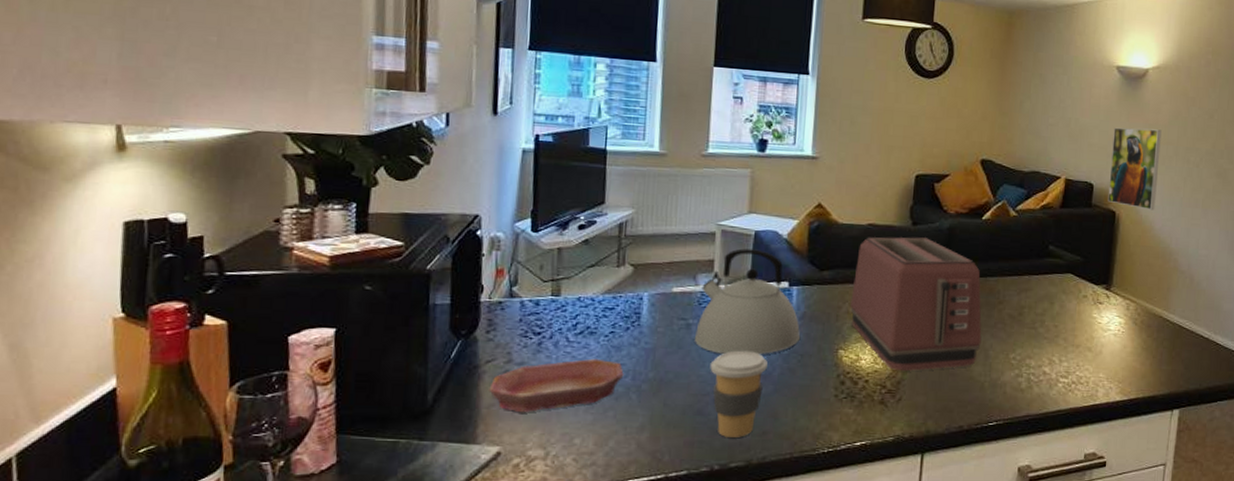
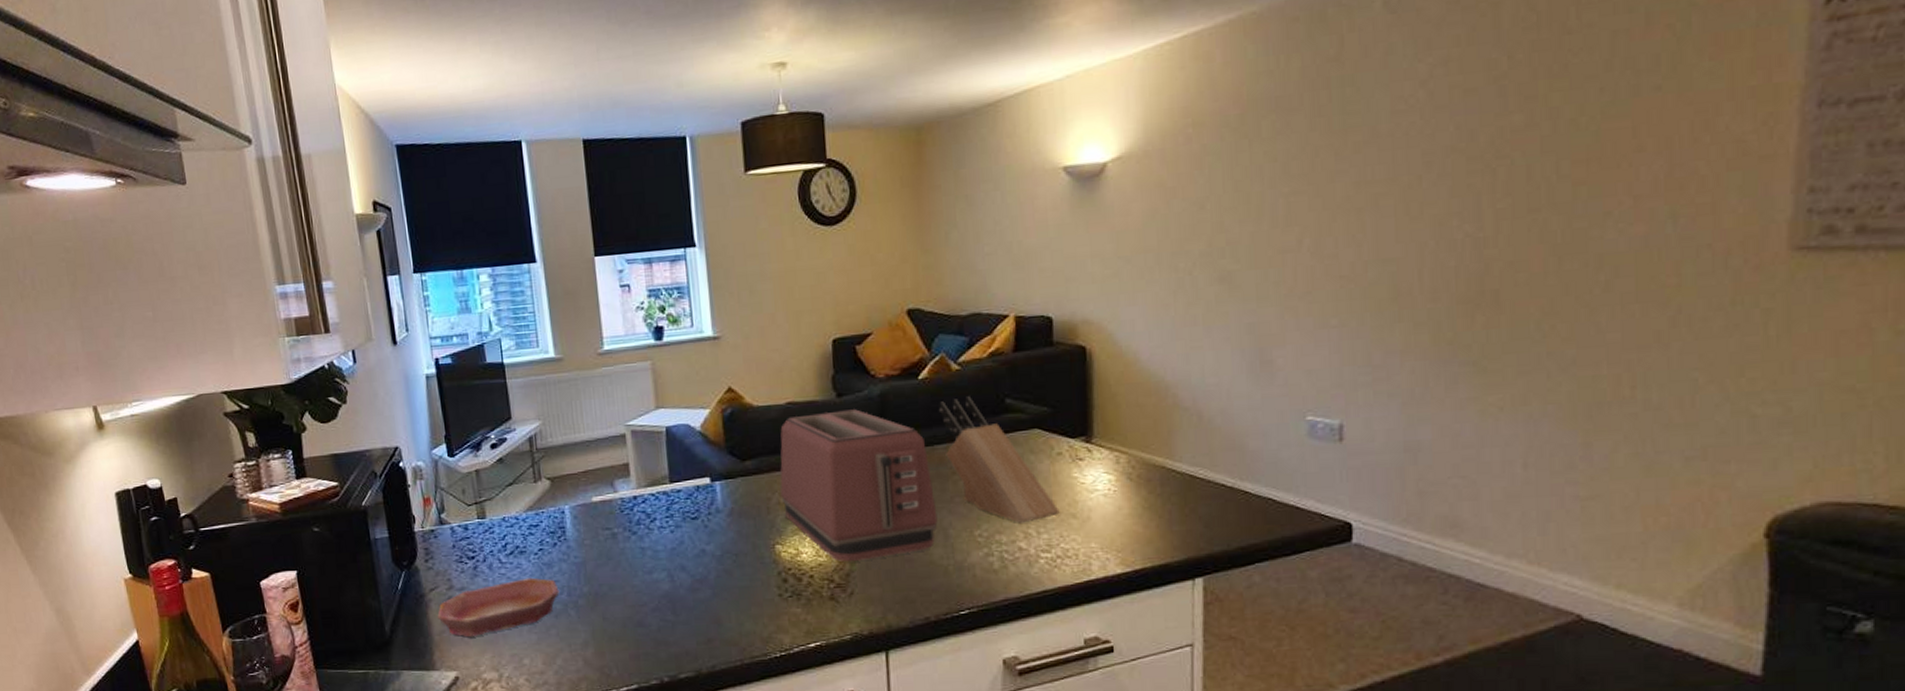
kettle: present [695,248,800,355] -> none [621,446,731,561]
coffee cup: present [710,350,767,437] -> none [642,555,702,648]
knife block: none [995,239,1079,351] -> present [939,396,1060,523]
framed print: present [1108,127,1162,210] -> none [1070,236,1138,338]

